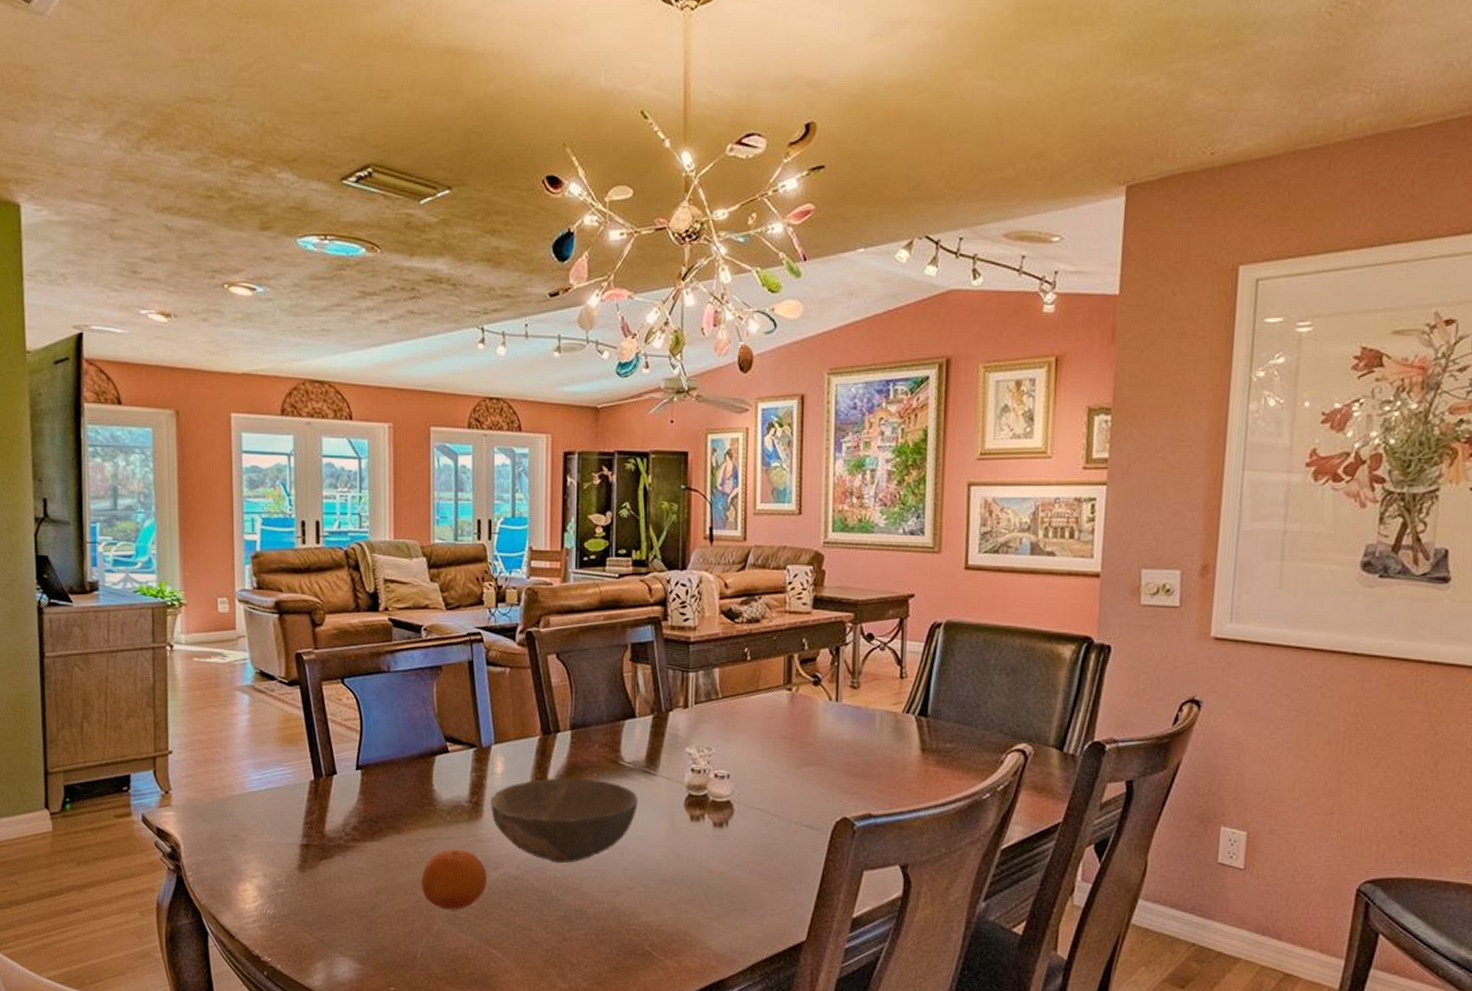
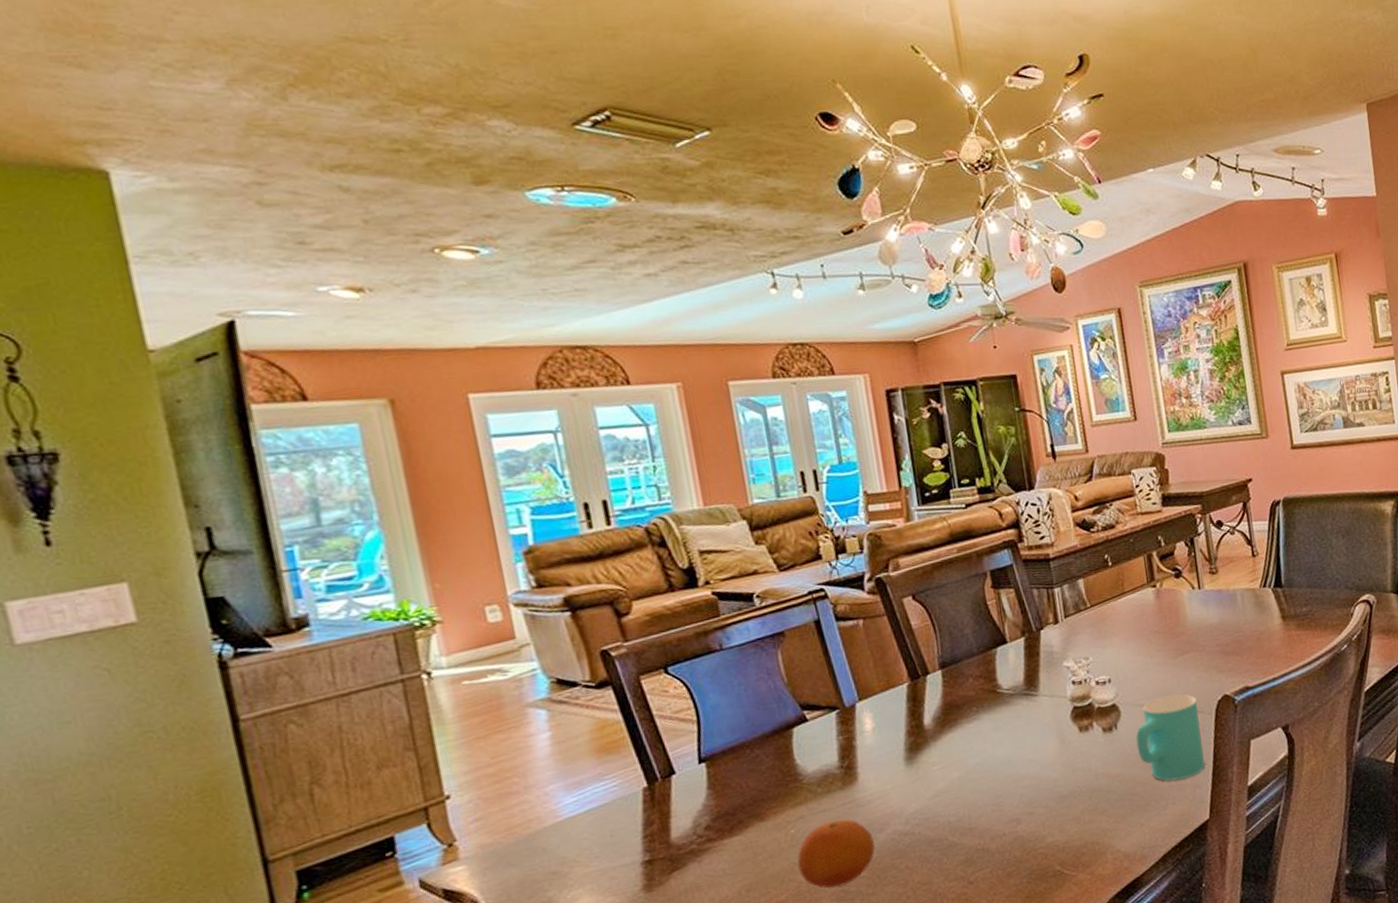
bowl: present [490,778,638,864] -> none [863,712,1025,808]
cup: none [744,804,813,894] -> present [1136,694,1205,781]

